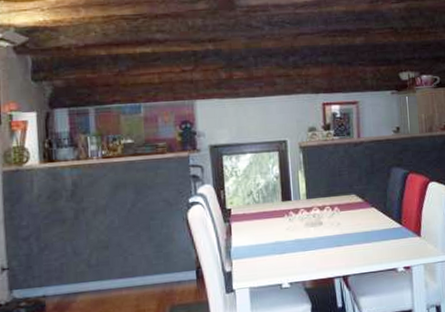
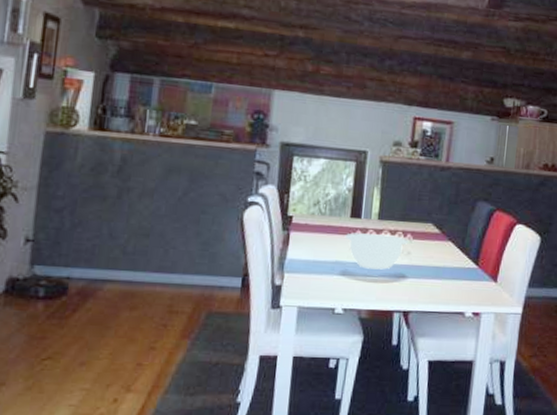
mixing bowl: none [280,211,337,244] -> present [345,233,408,270]

